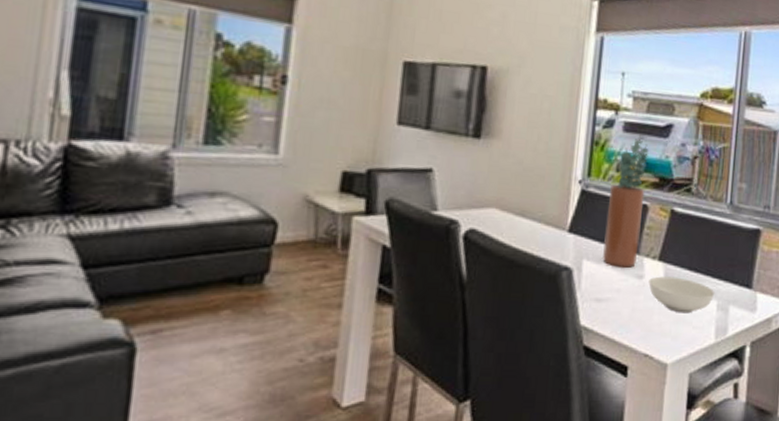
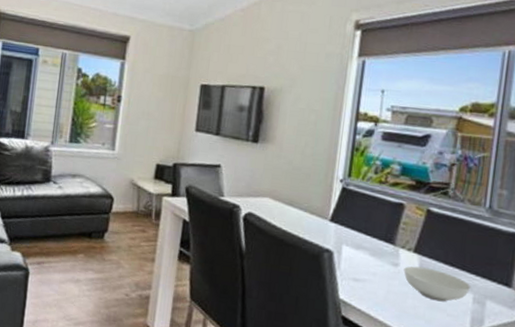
vase: present [603,134,649,269] -> none [360,142,406,256]

